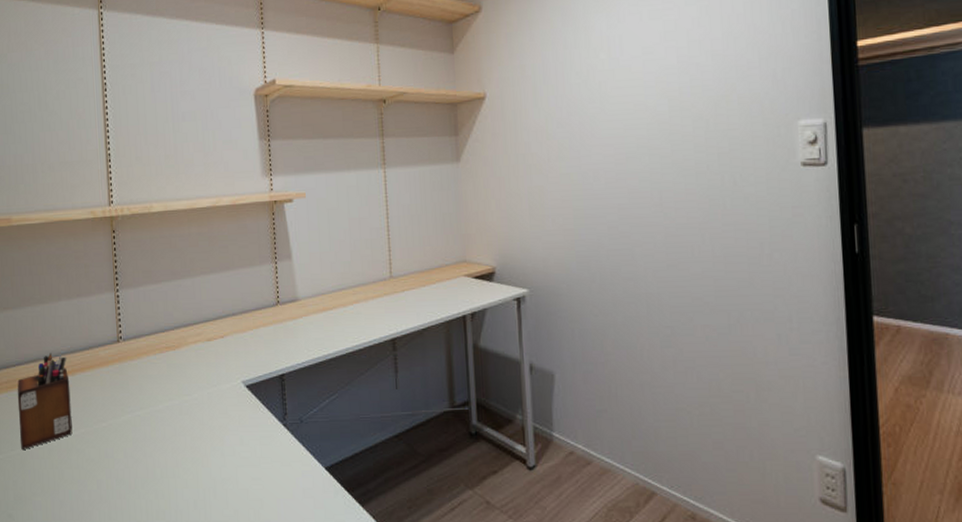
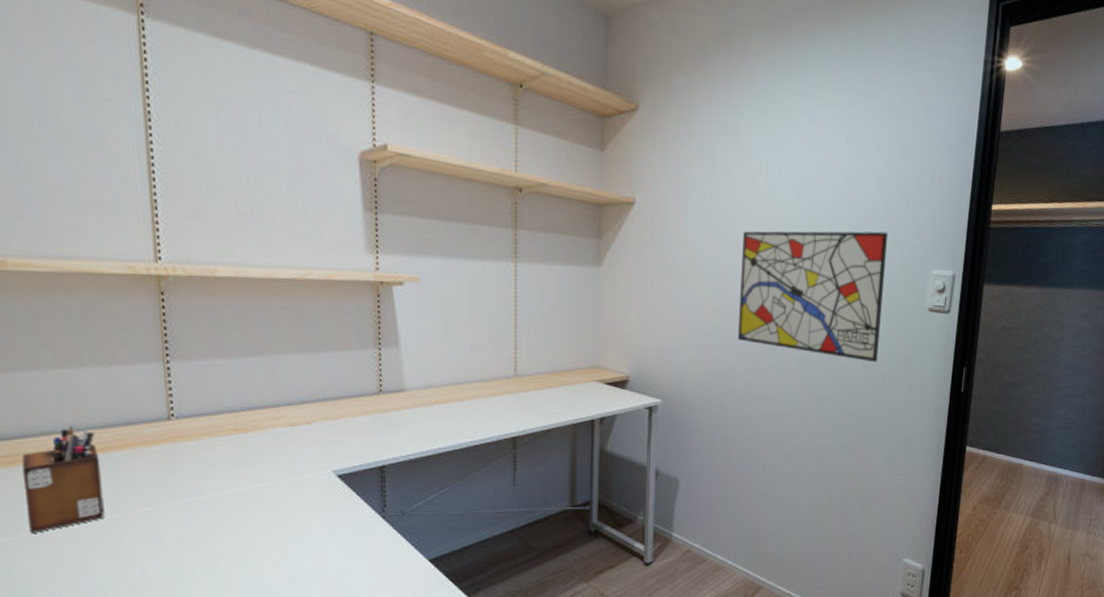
wall art: none [592,88,751,229] -> present [738,231,889,362]

